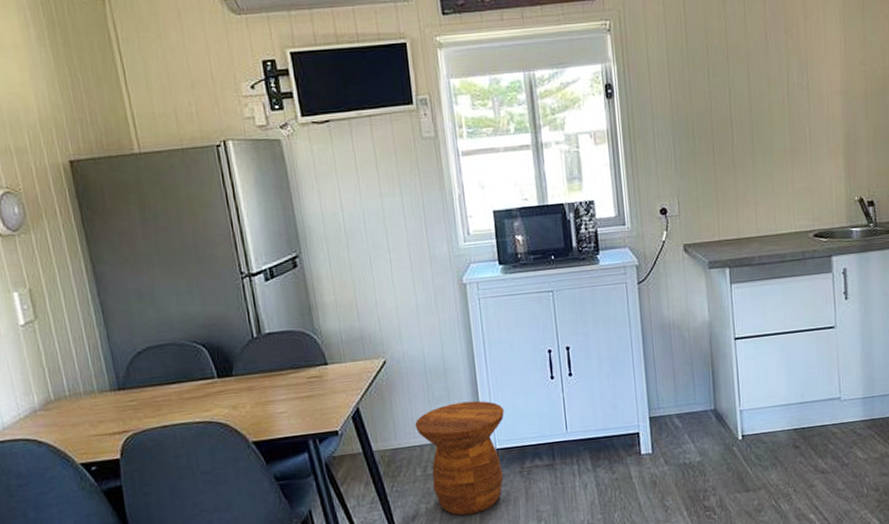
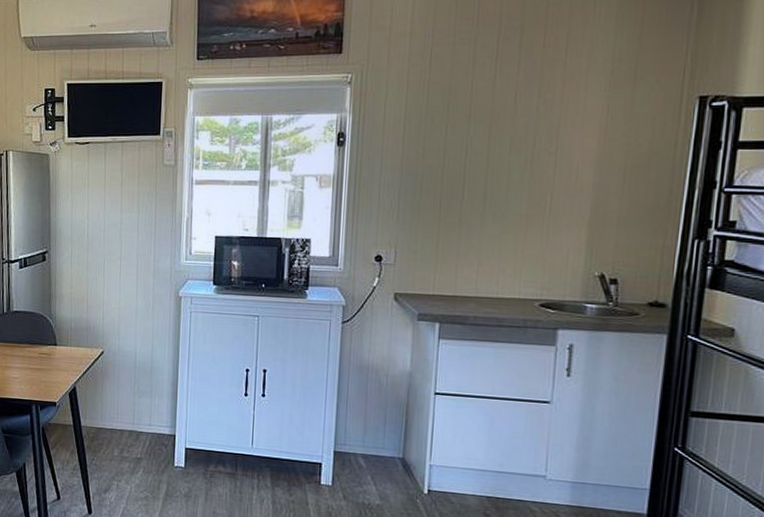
side table: present [414,400,504,516] -> none [119,399,198,501]

